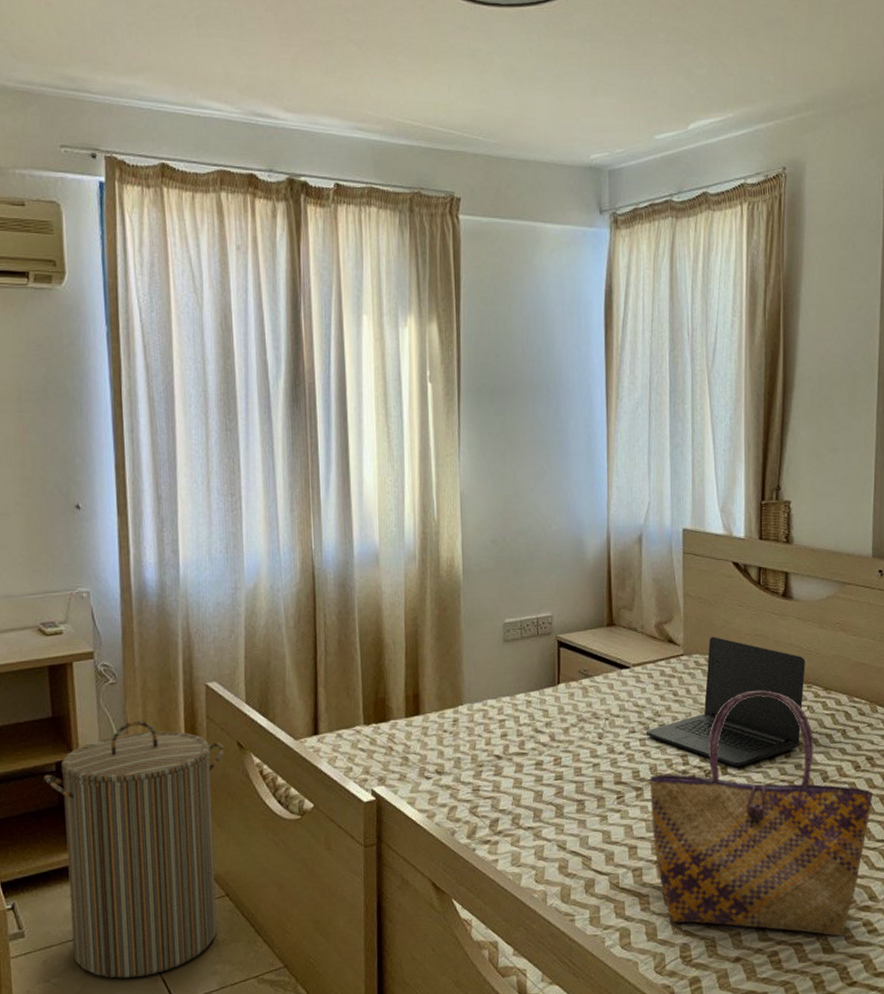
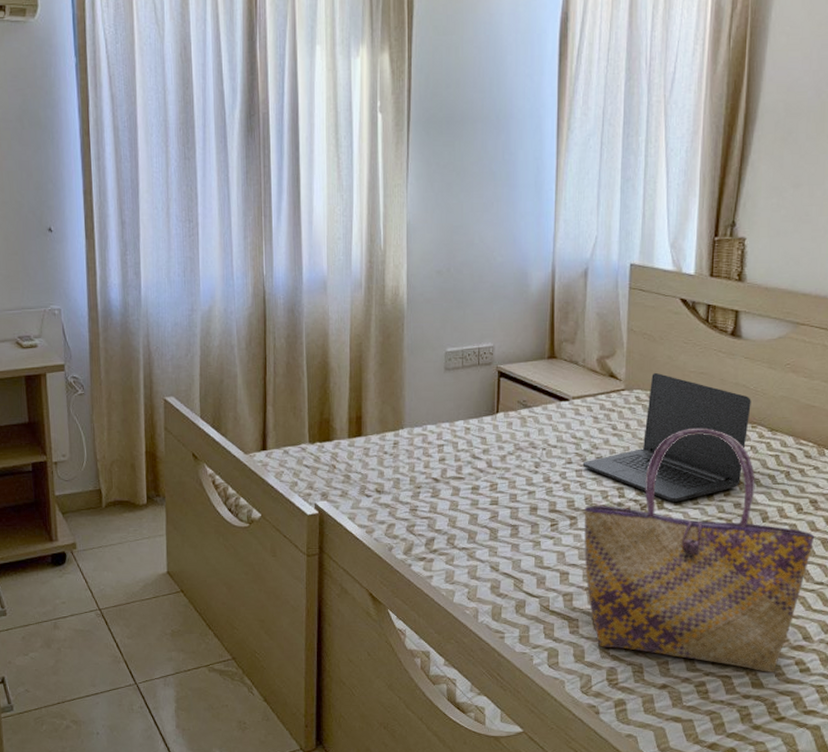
laundry hamper: present [43,721,224,978] -> none [21,429,181,657]

